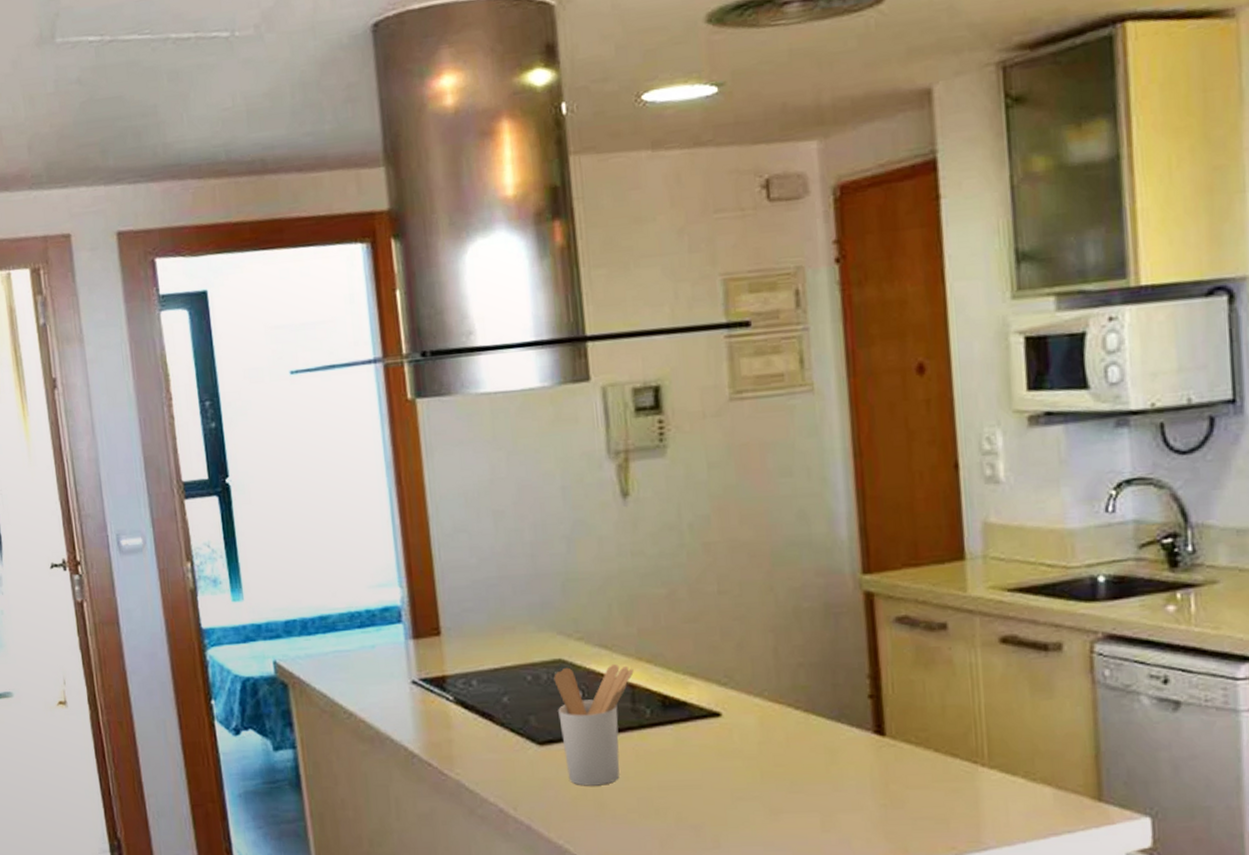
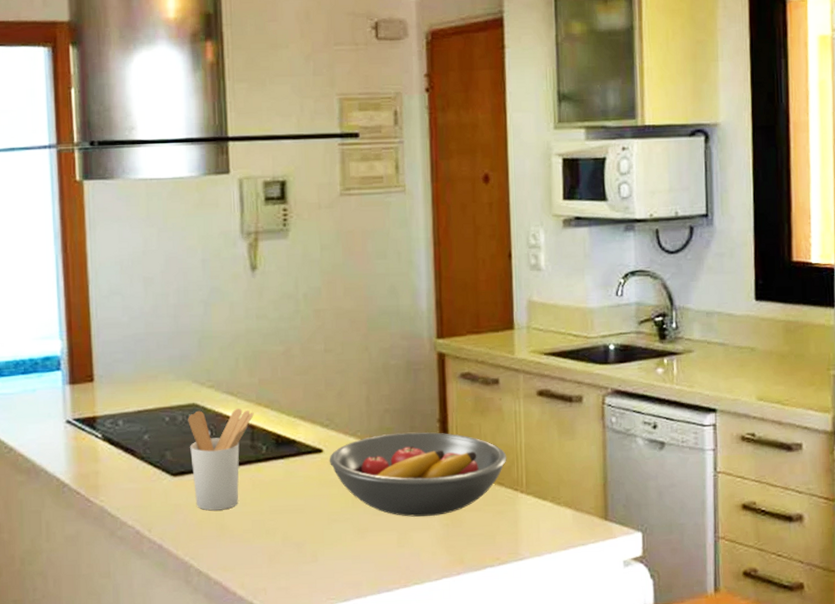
fruit bowl: none [729,690,962,795] -> present [329,432,507,517]

